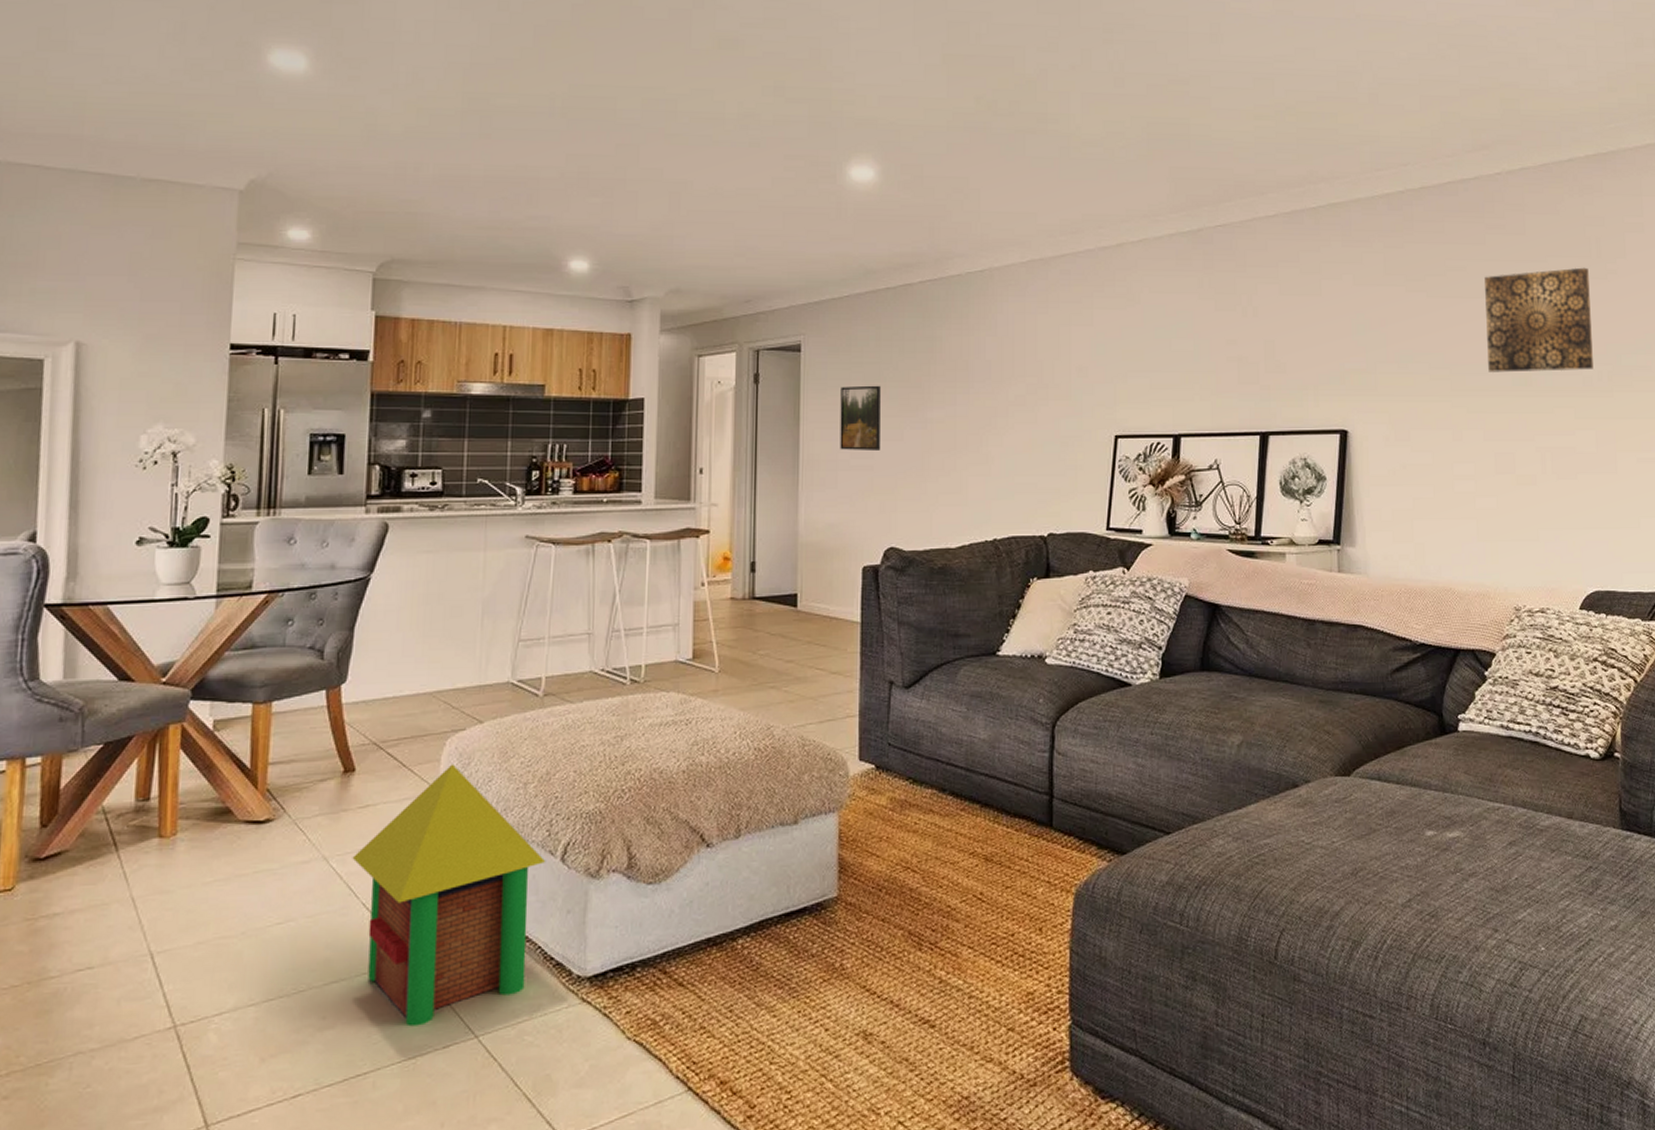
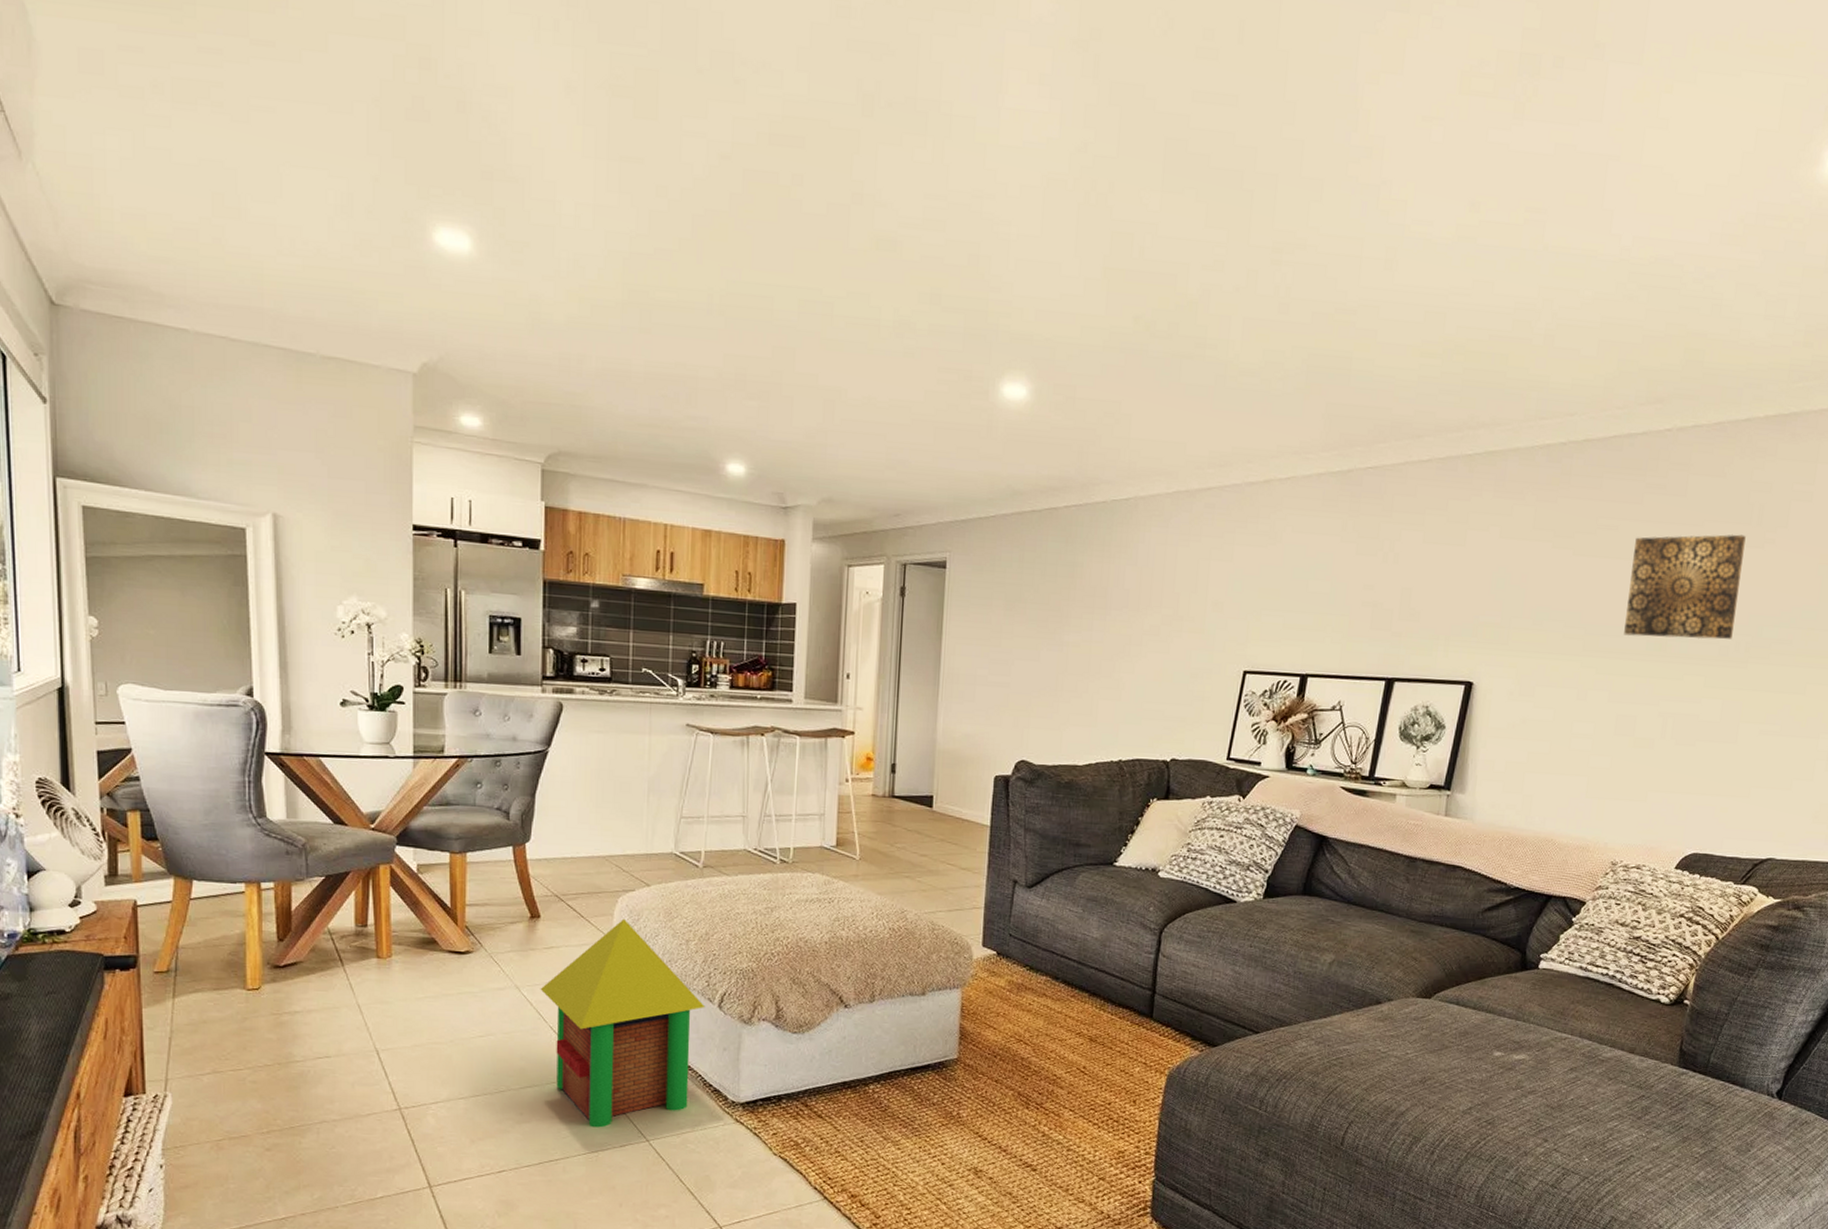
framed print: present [840,385,881,450] -> none [979,605,1021,669]

